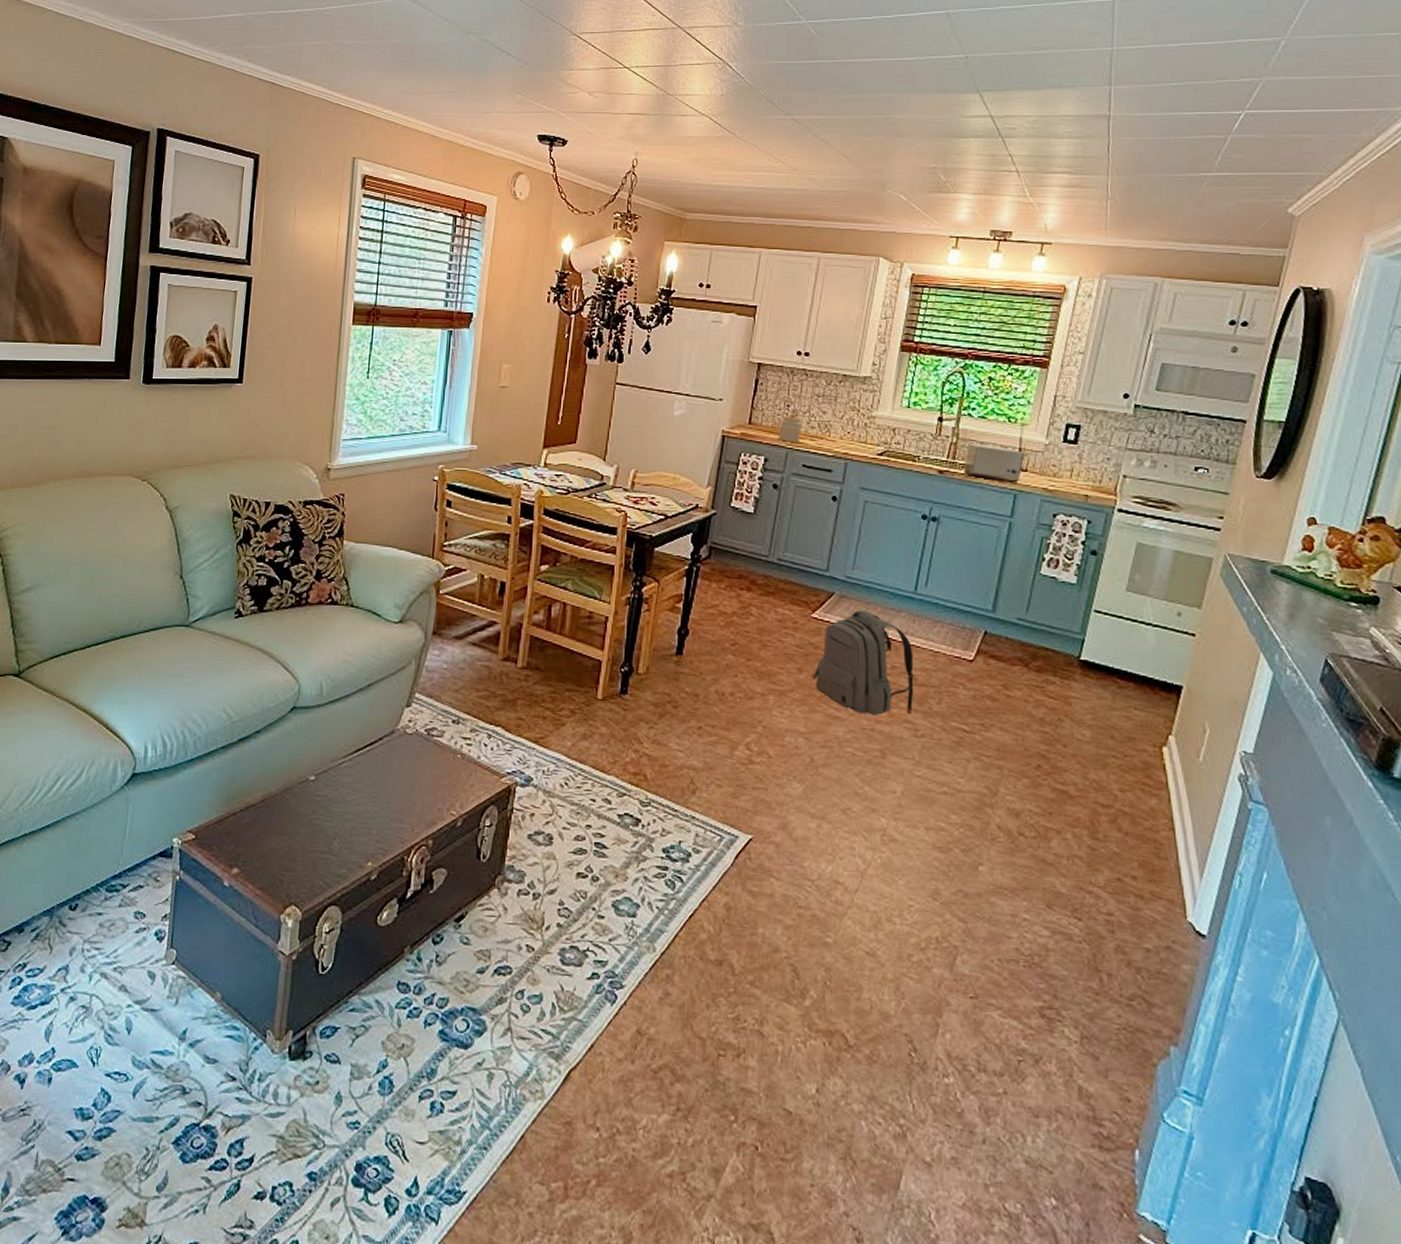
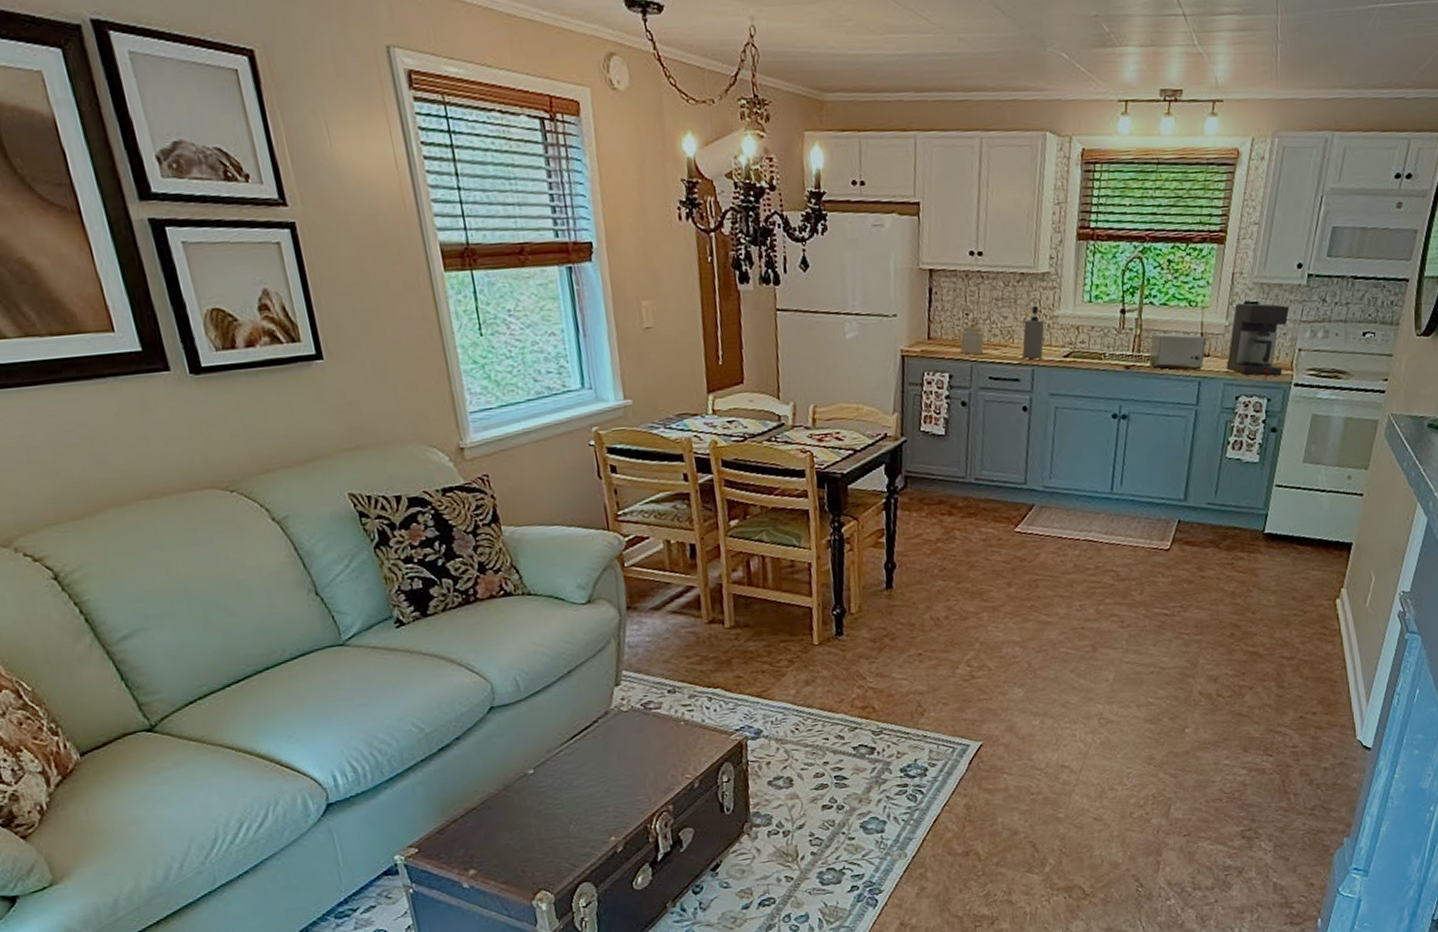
backpack: present [812,609,914,715] -> none [1021,516,1118,615]
soap dispenser: none [837,404,861,454] -> present [1022,305,1045,360]
coffee maker: none [1044,424,1114,499] -> present [1226,302,1289,377]

